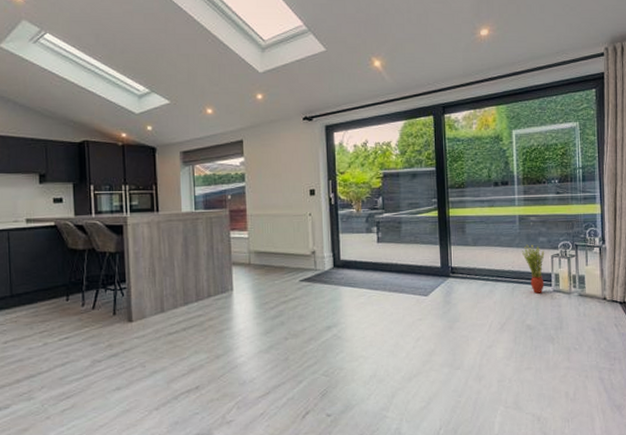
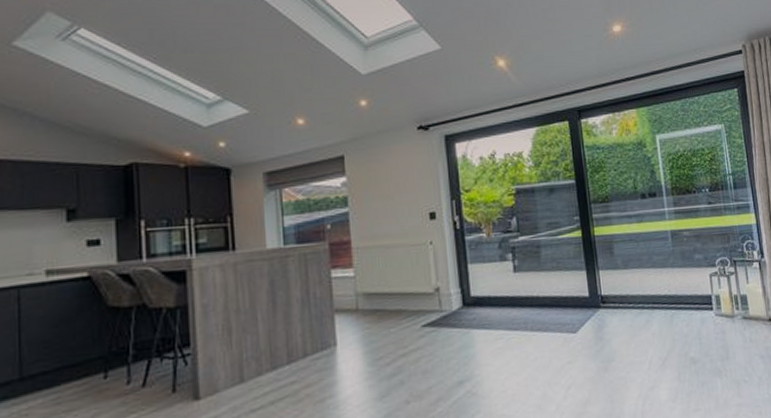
potted plant: present [522,244,545,294] -> none [678,263,705,320]

